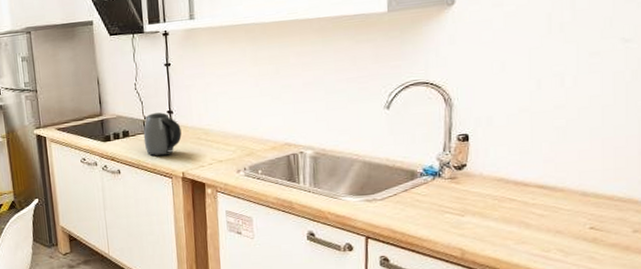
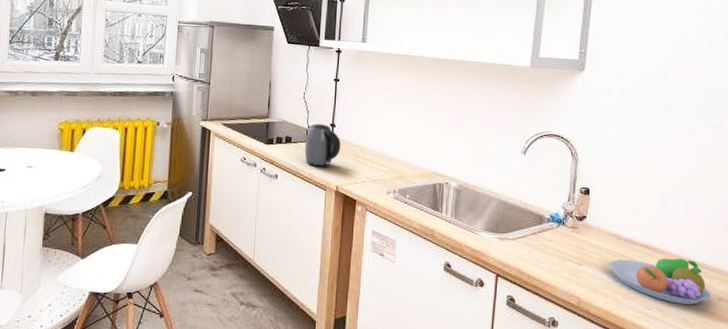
fruit bowl: none [495,194,623,242] -> present [608,258,711,305]

